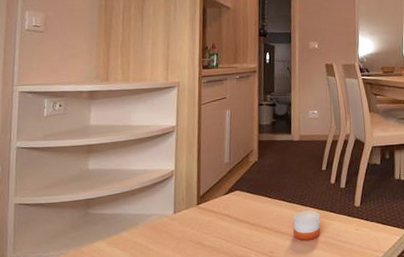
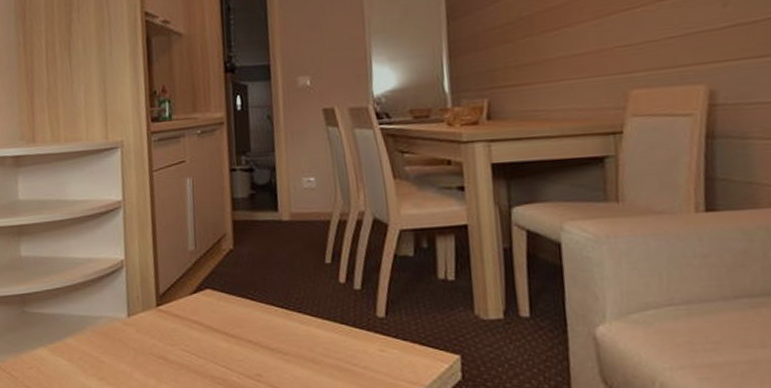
candle: present [293,210,321,241] -> none [288,319,328,362]

